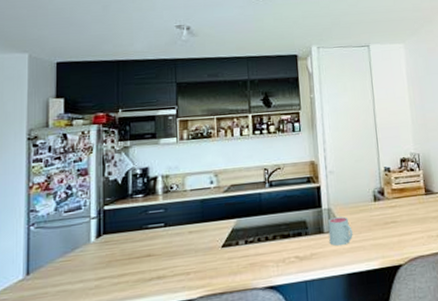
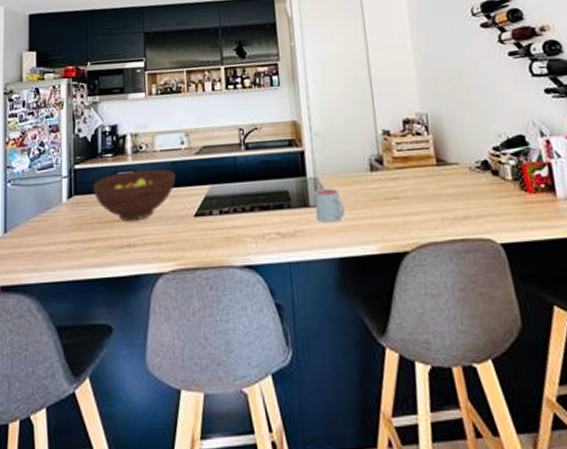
fruit bowl: none [123,206,205,255] -> present [93,169,176,221]

